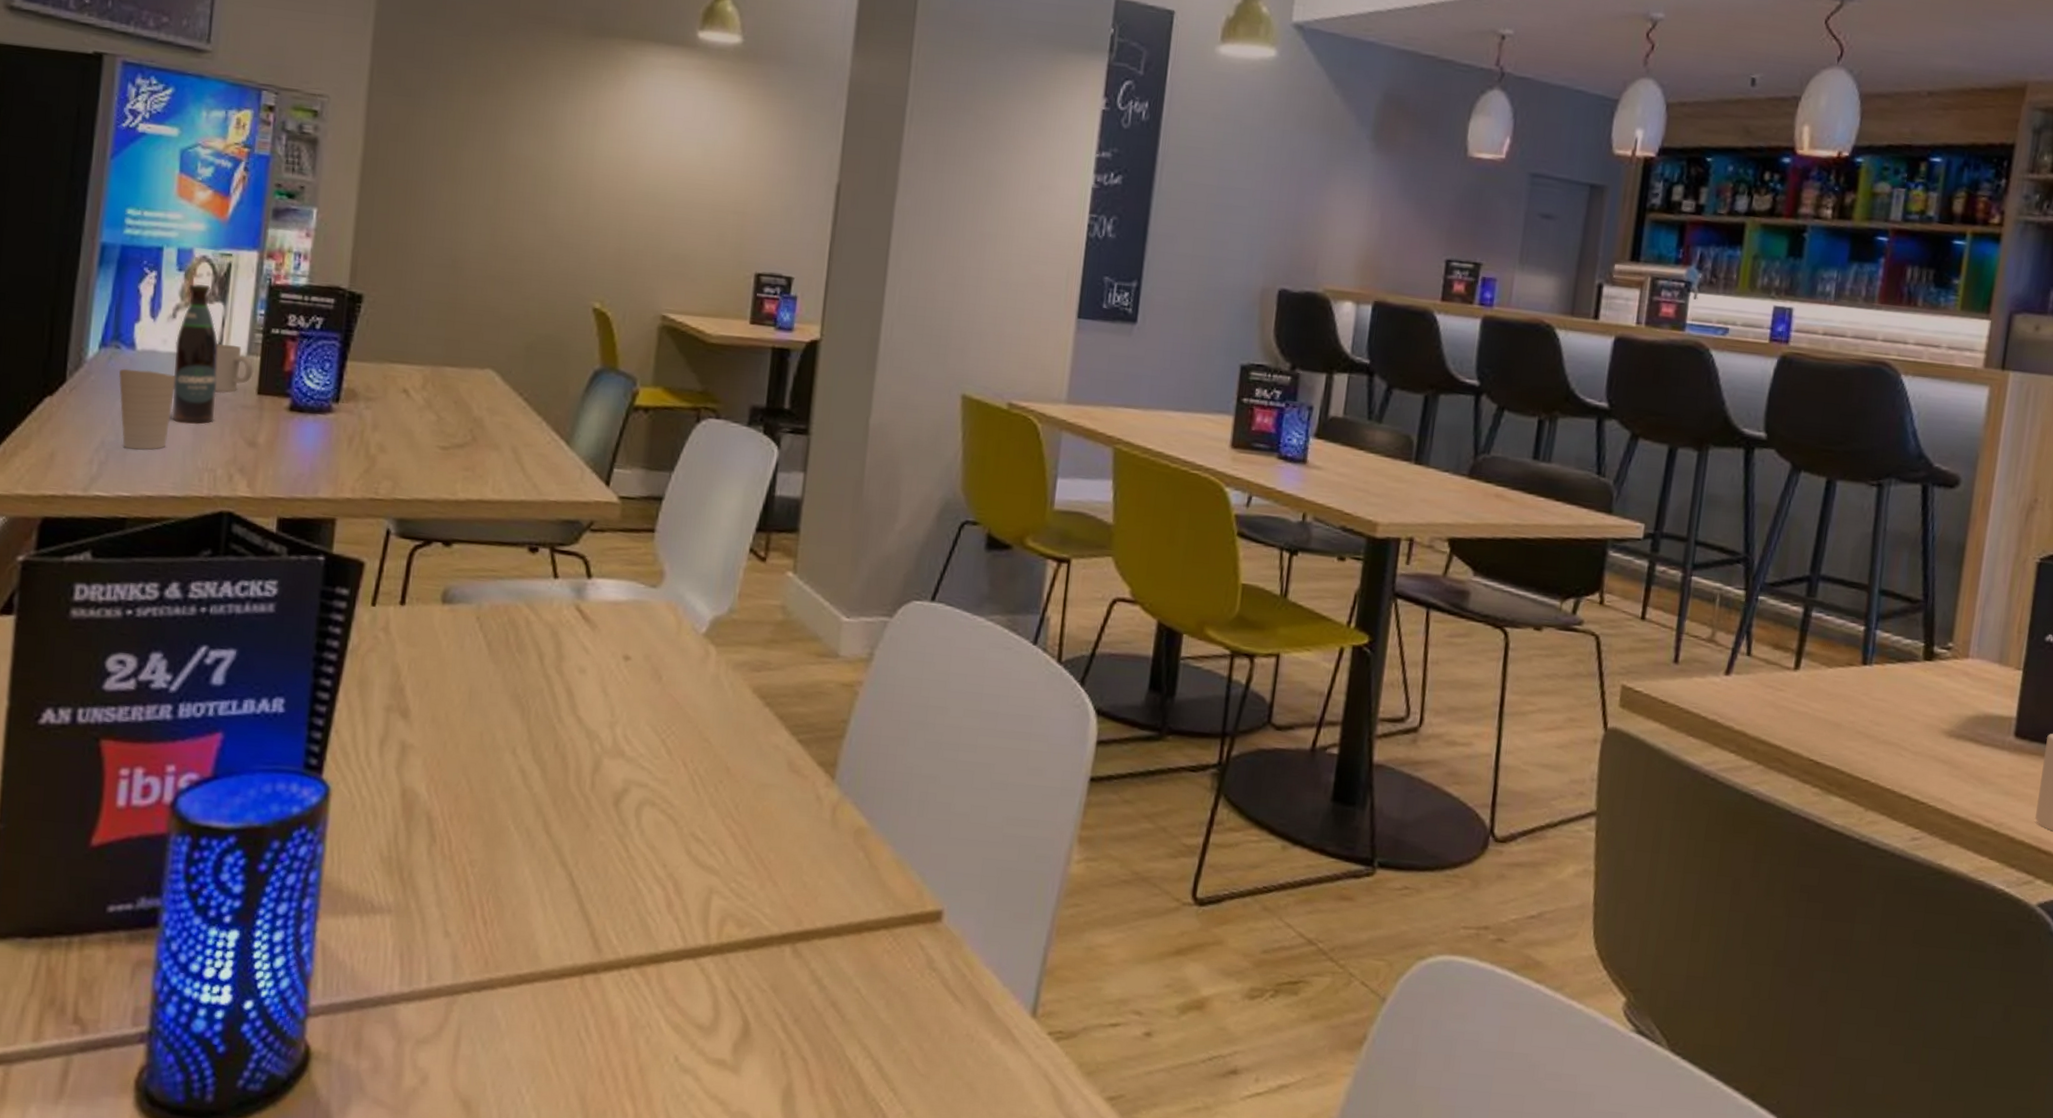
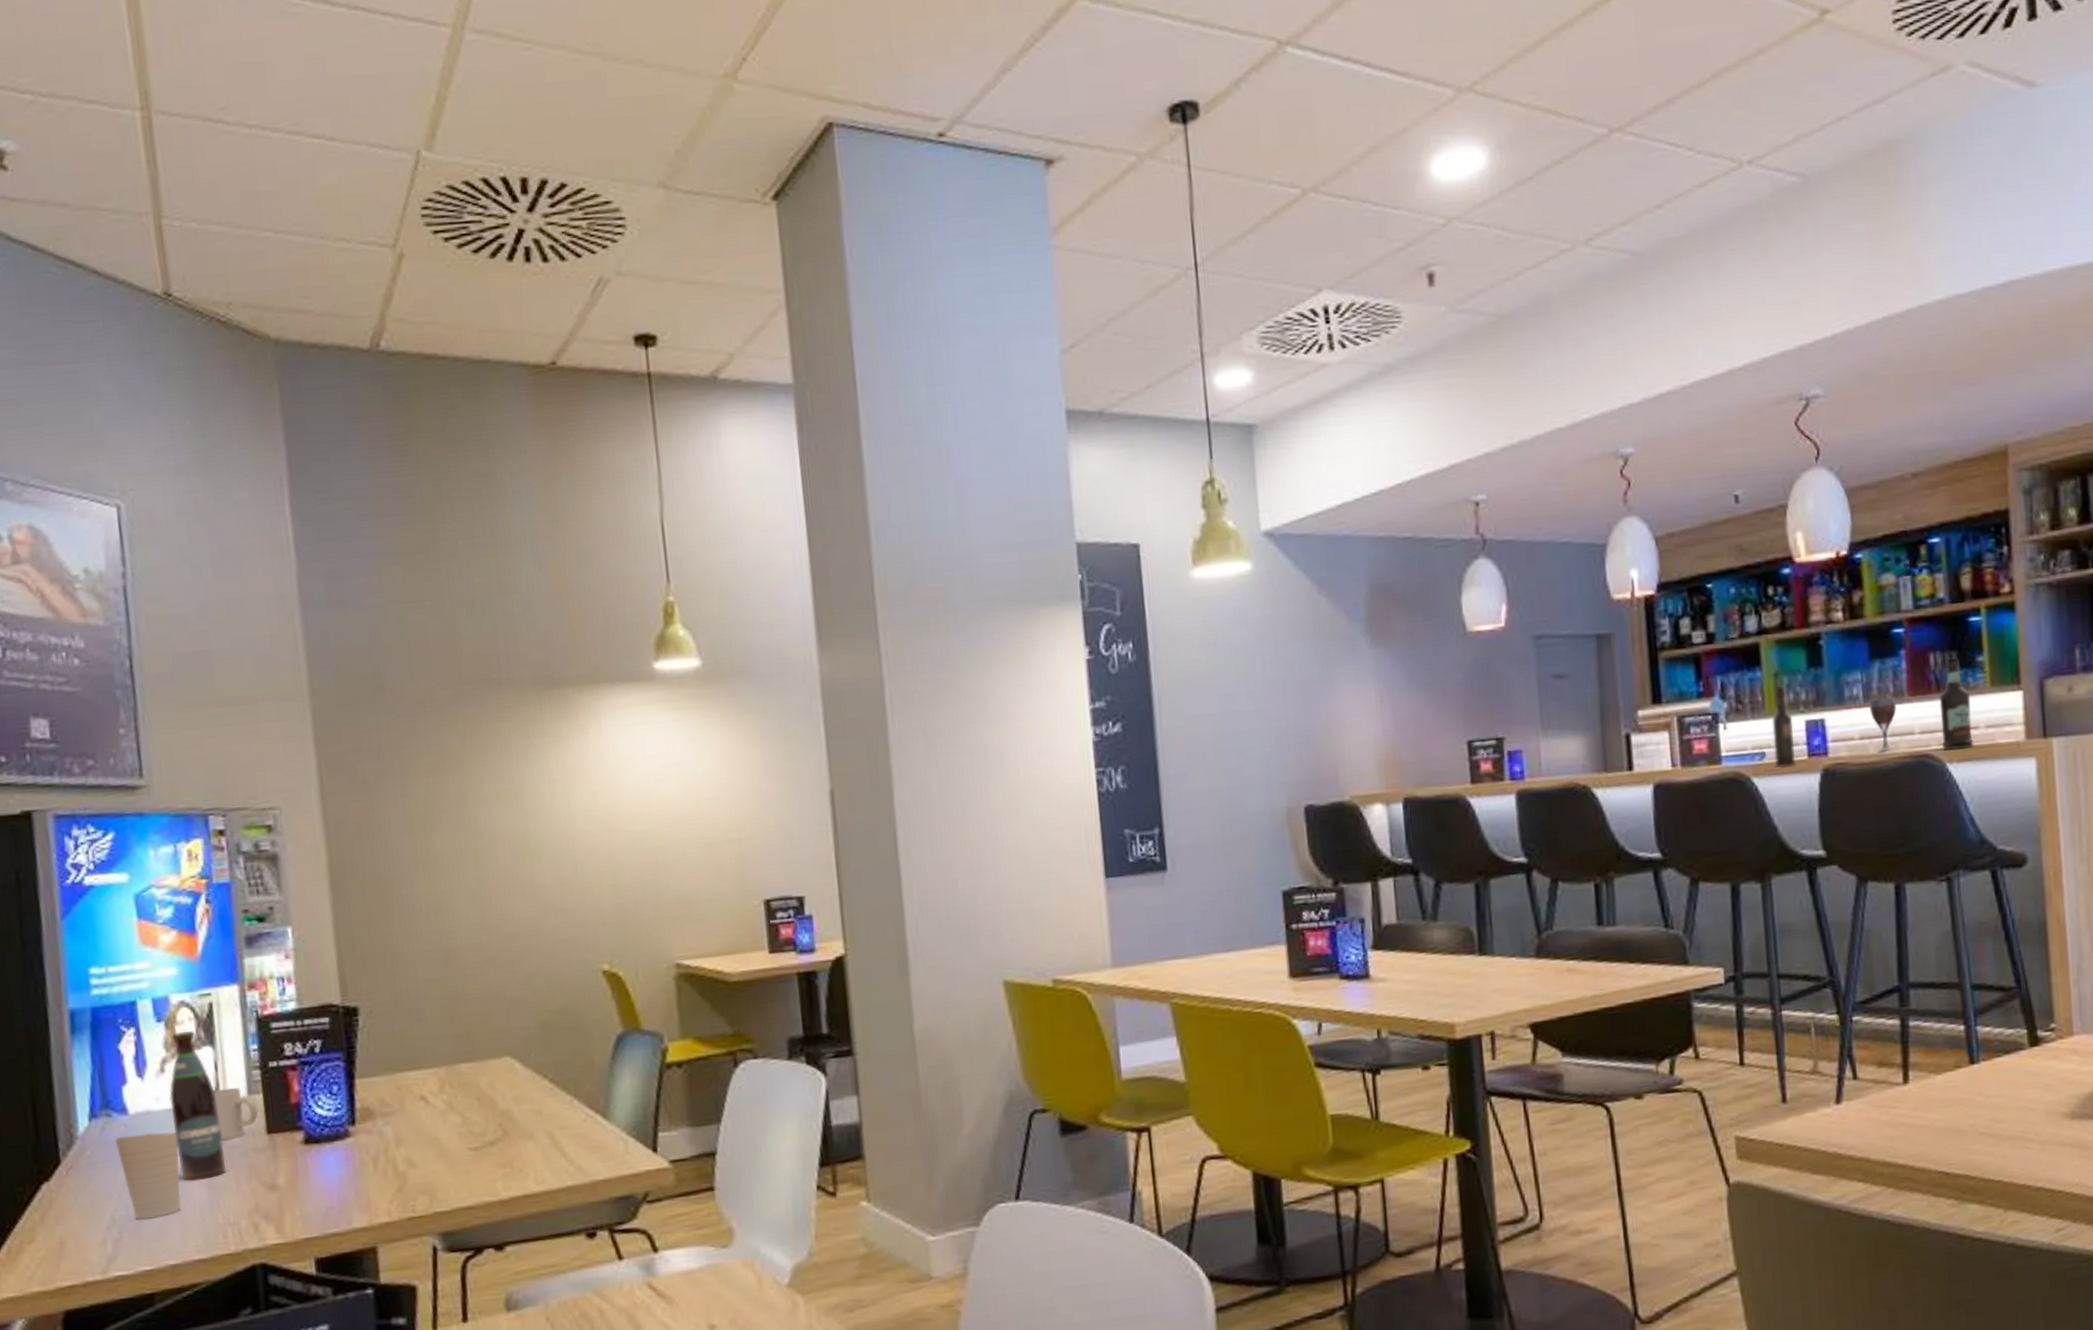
wine bottle: none [1736,268,1762,347] -> present [1772,686,1796,767]
cup: none [1835,299,1866,353] -> present [1869,696,1896,754]
root beer: none [1900,274,1939,364] -> present [1939,658,1974,750]

